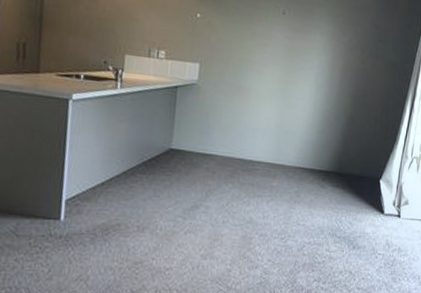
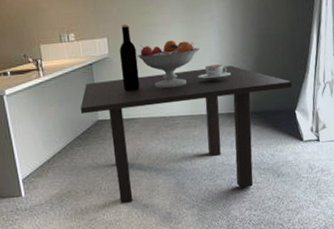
kitchen table: none [152,53,381,255] -> present [80,23,293,203]

